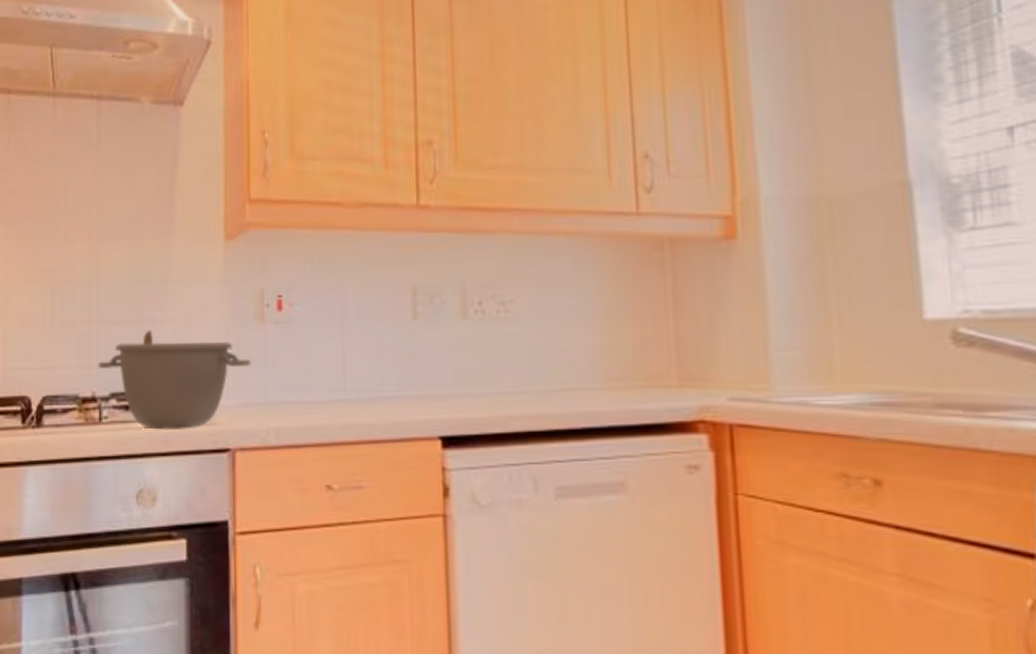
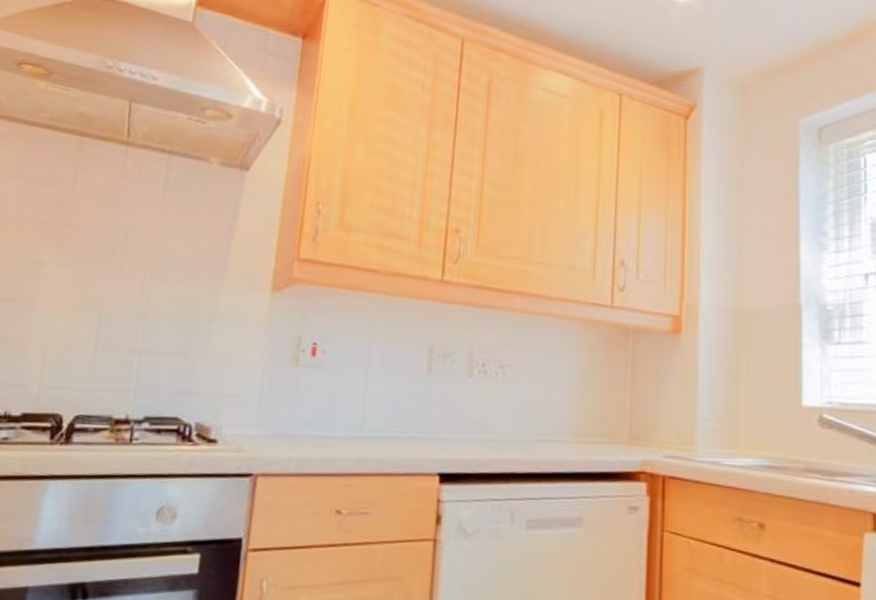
cooking pot: present [98,329,251,430] -> none [135,362,282,455]

